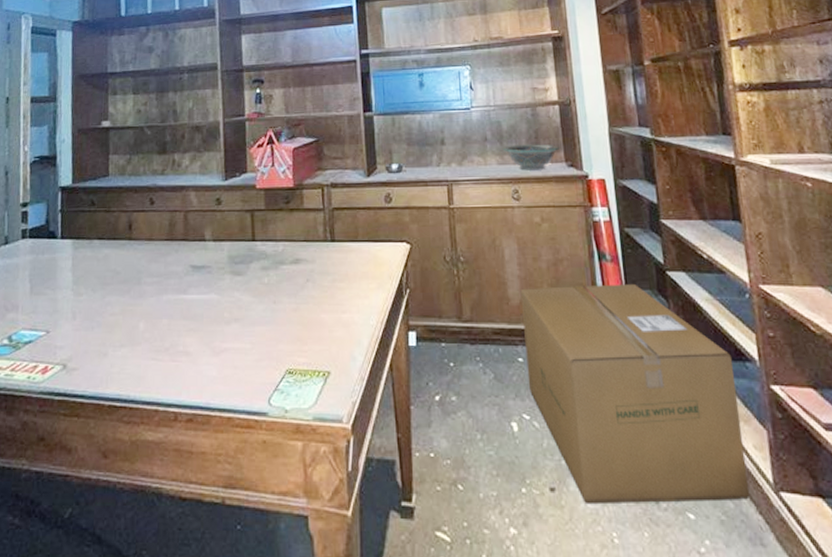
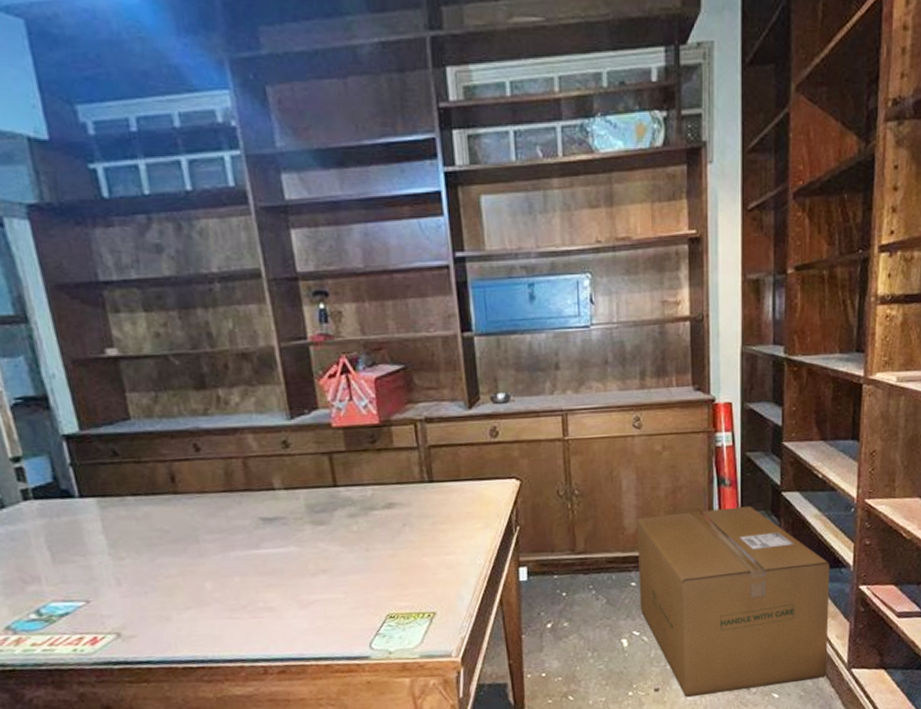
decorative bowl: present [502,144,560,171] -> none [624,366,688,396]

